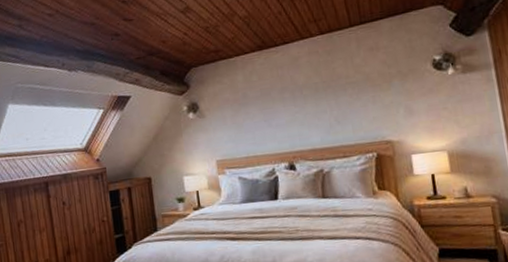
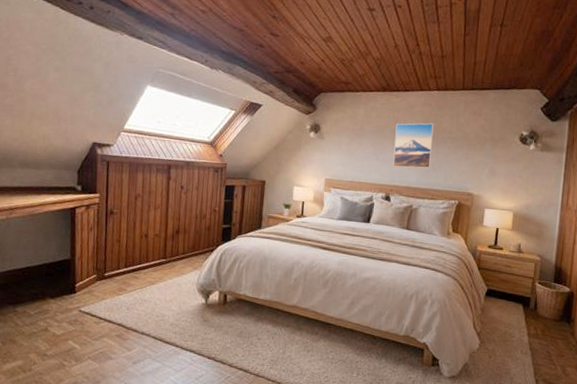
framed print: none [283,72,333,130] -> present [392,123,434,169]

